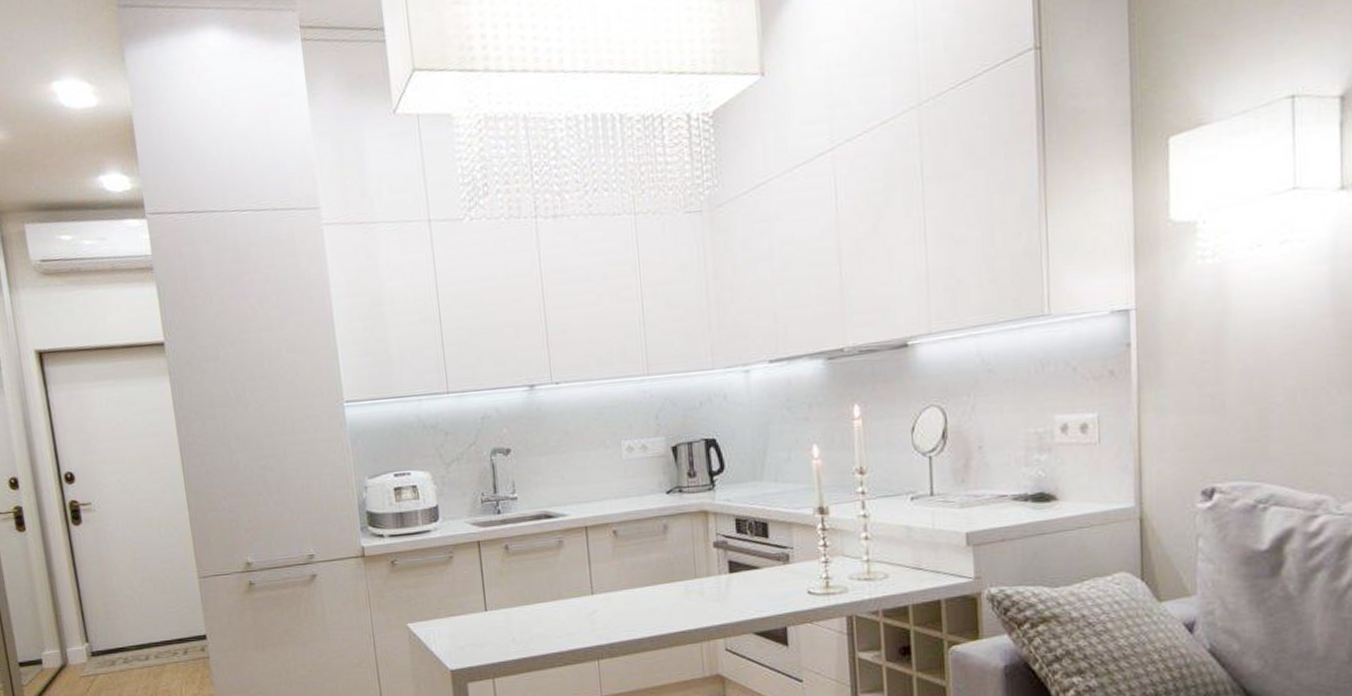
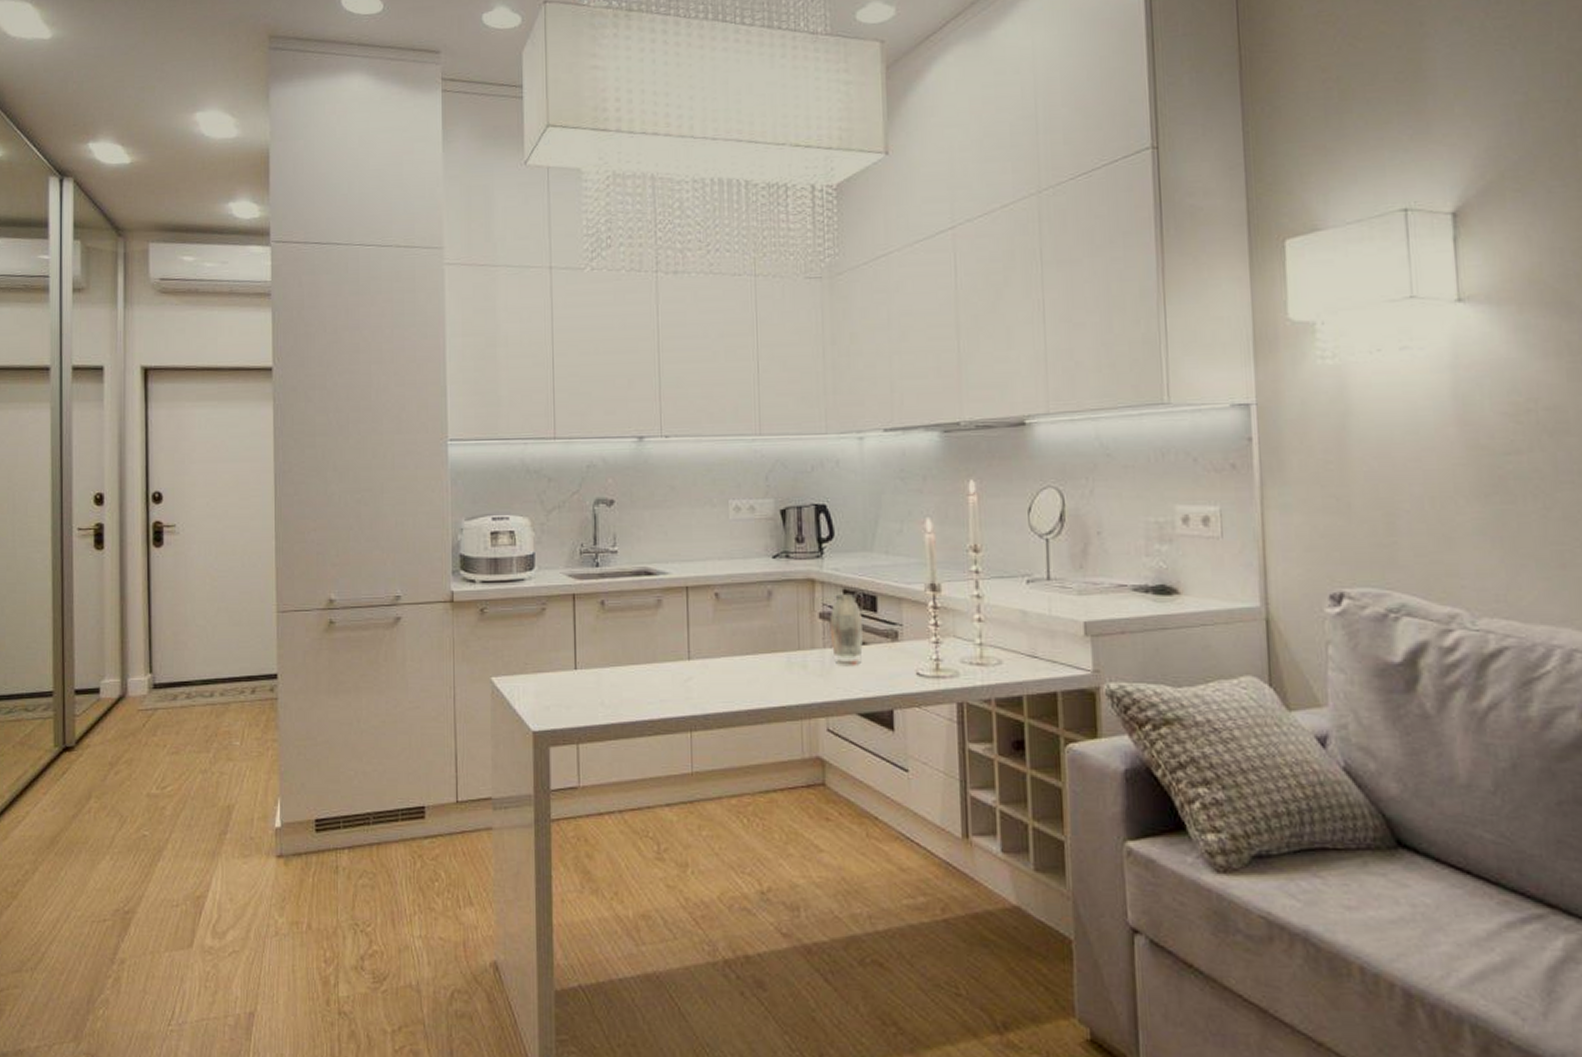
vase: none [723,522,756,592] -> present [829,594,863,668]

